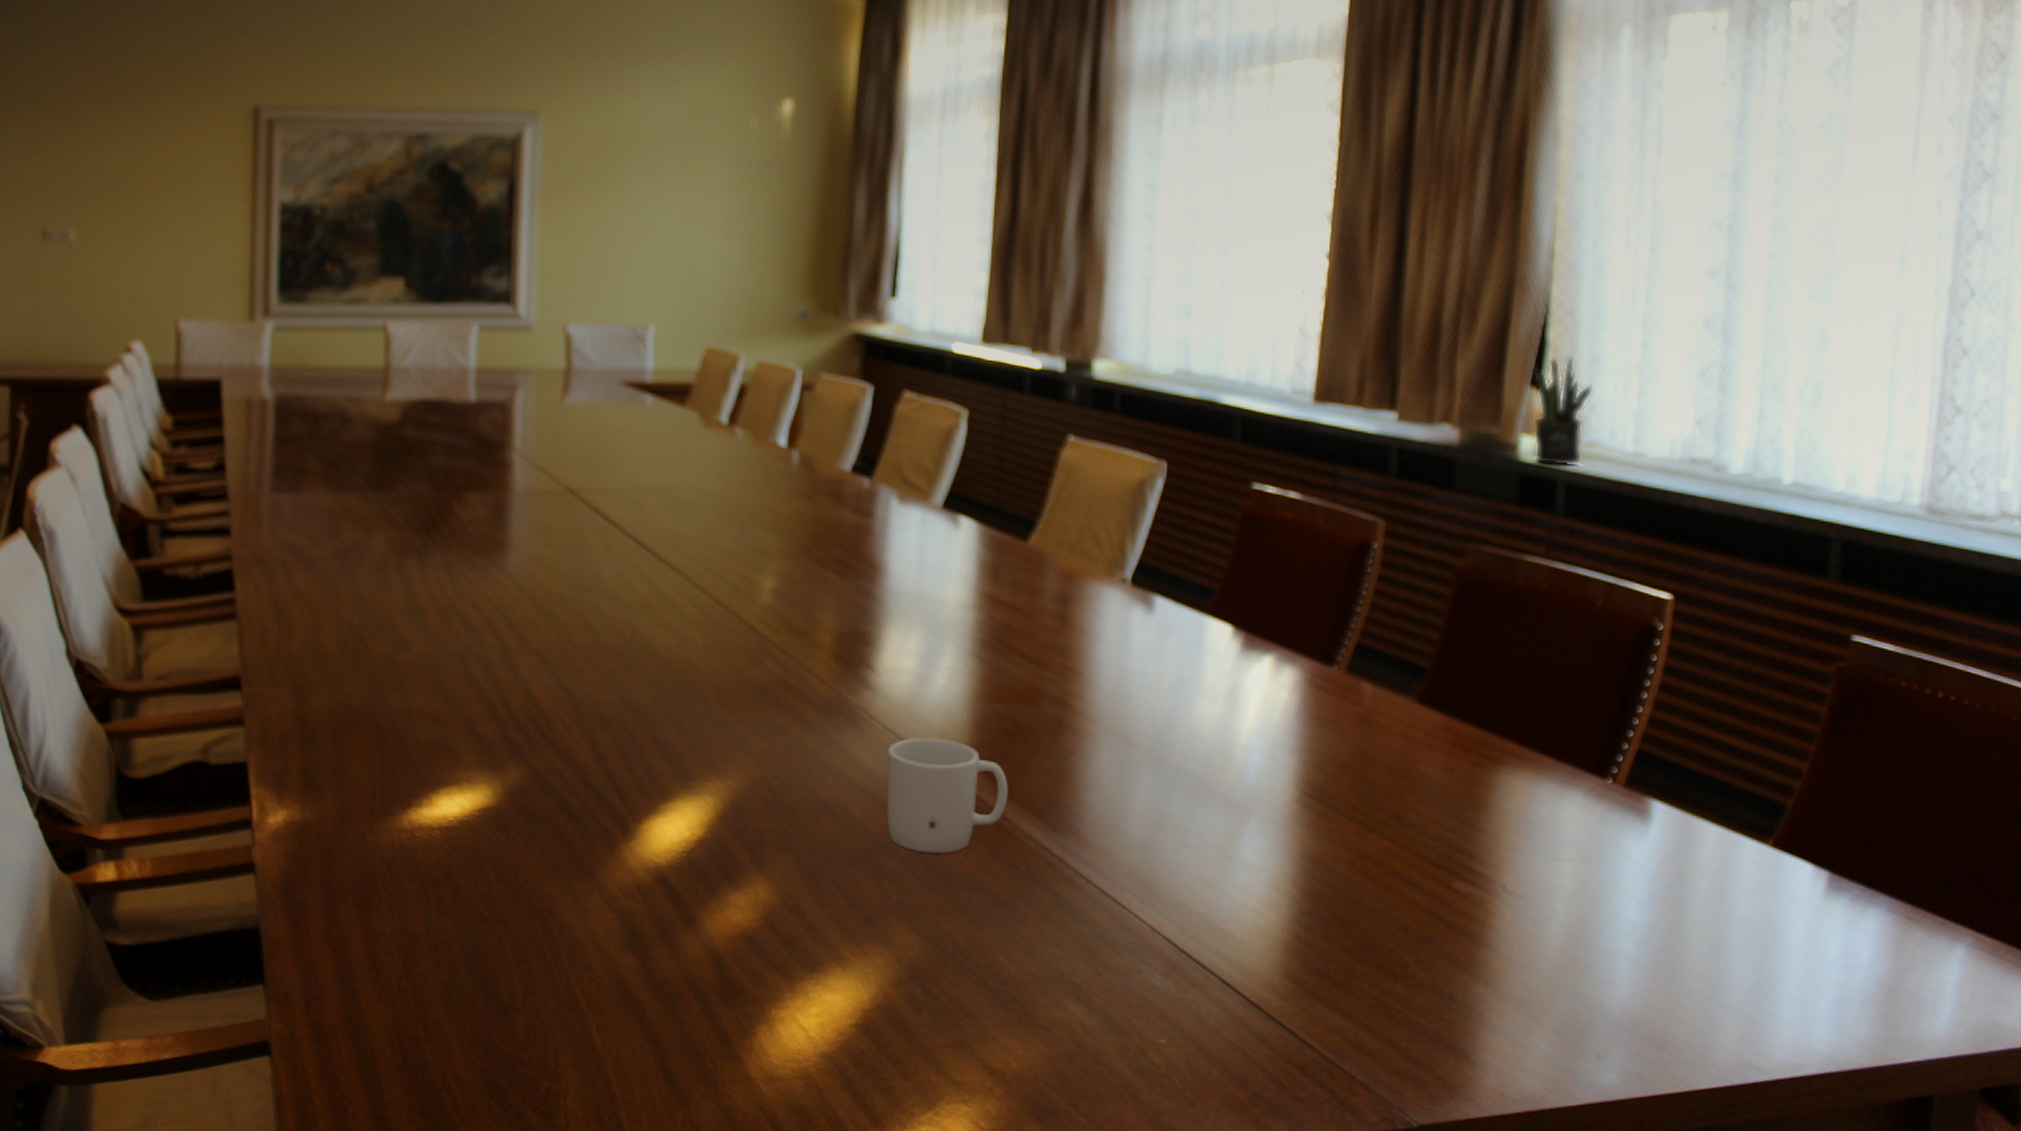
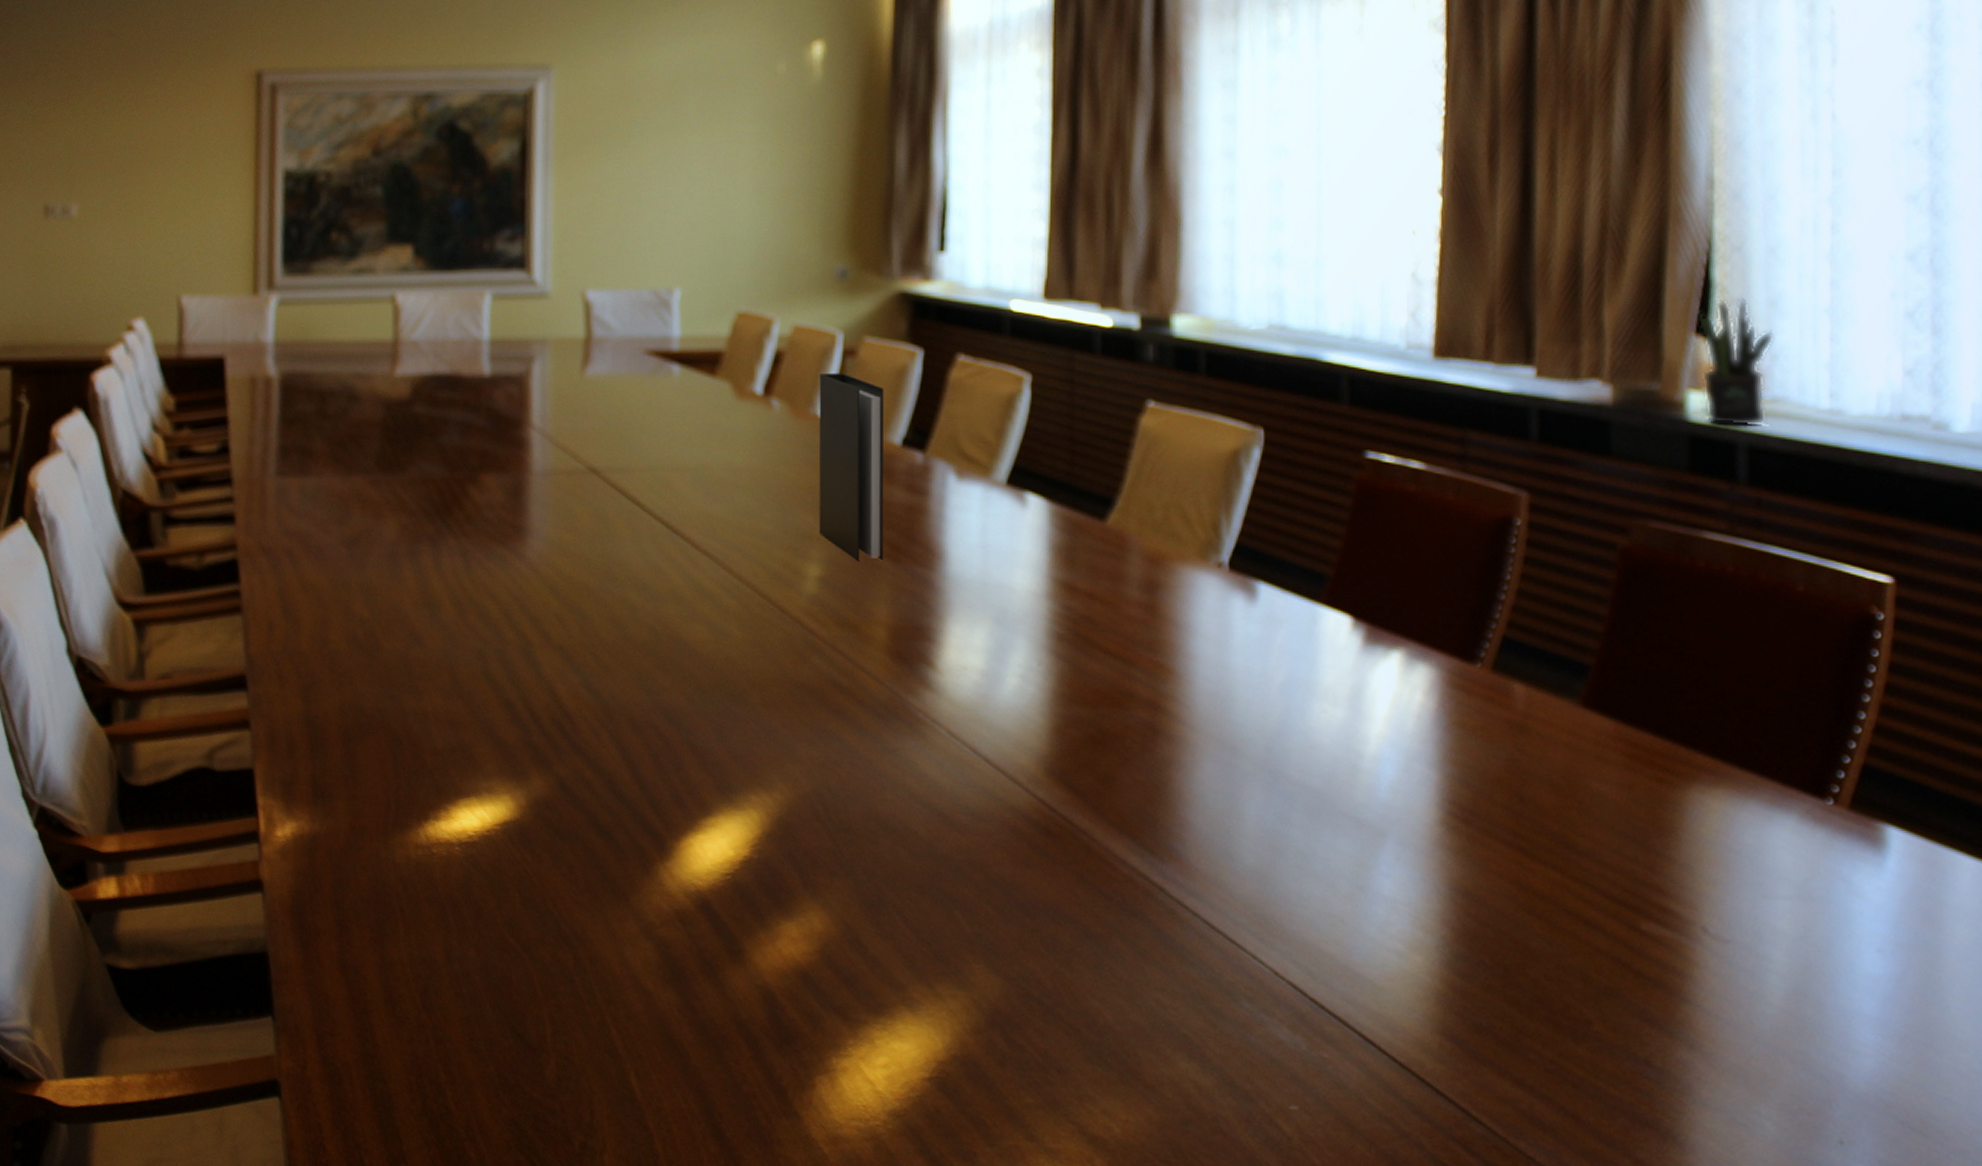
binder: none [774,405,837,576] -> present [818,372,884,562]
mug: present [886,737,1008,854] -> none [953,745,1096,880]

